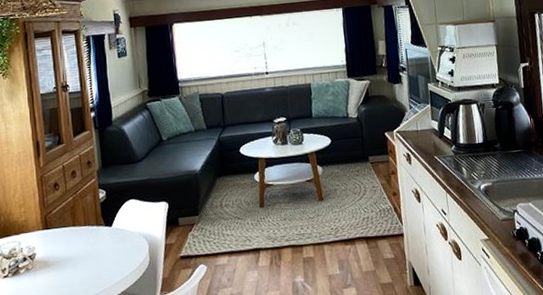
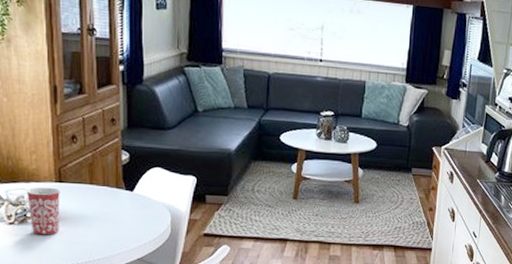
mug: none [17,235,48,284] -> present [26,187,60,235]

